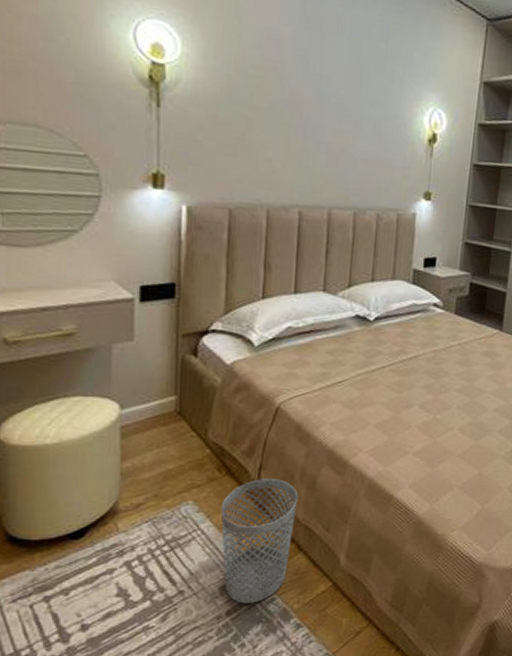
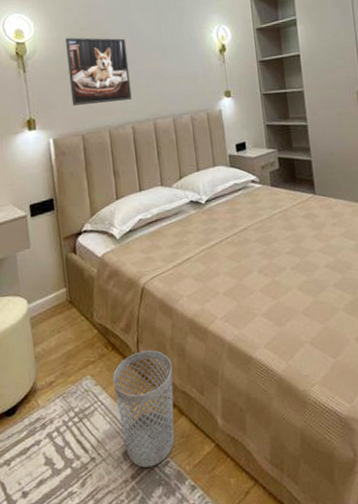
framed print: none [221,72,311,177] -> present [65,37,132,106]

